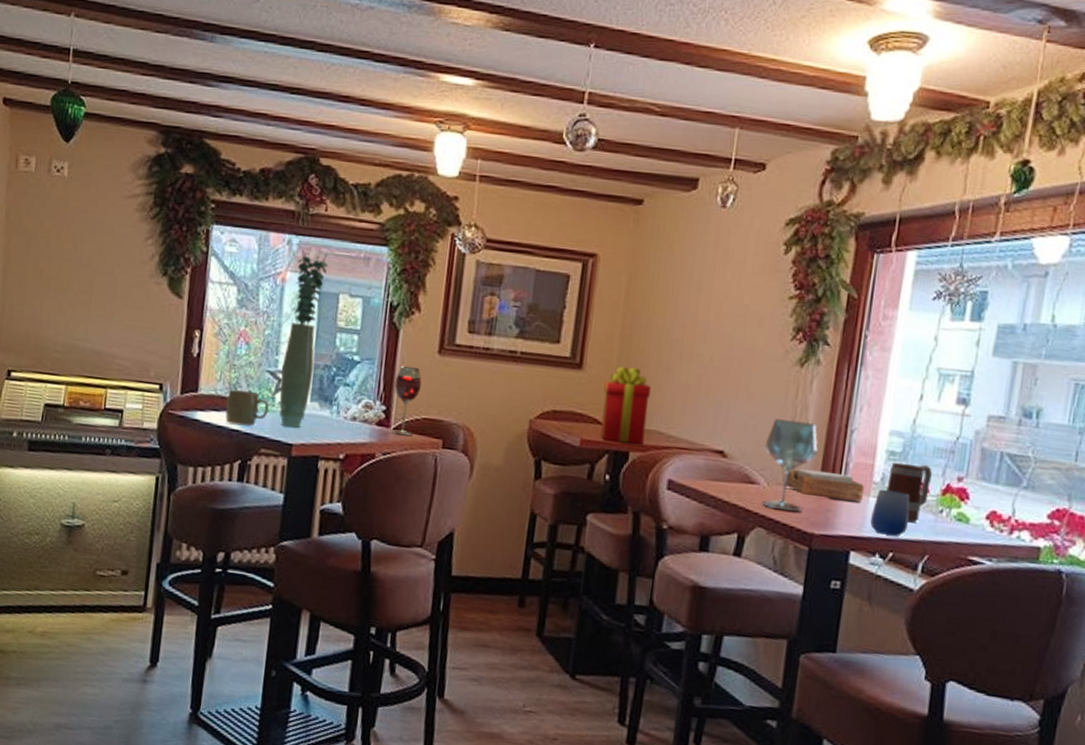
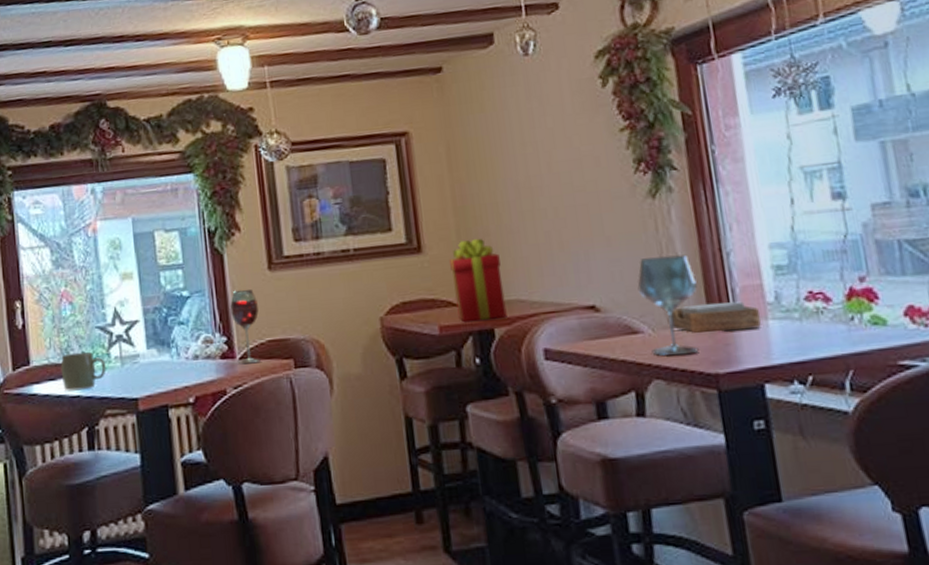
vase: present [279,249,329,429] -> none [105,194,145,382]
cup: present [870,489,910,537] -> none [775,307,820,358]
beer mug: present [886,462,932,523] -> none [781,271,833,339]

